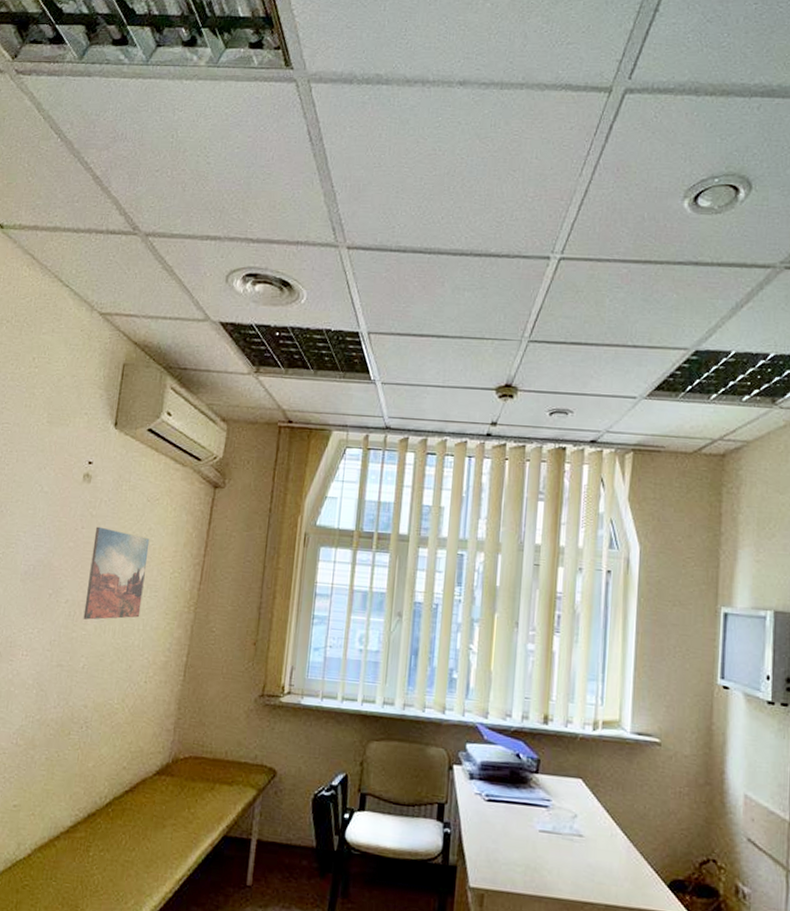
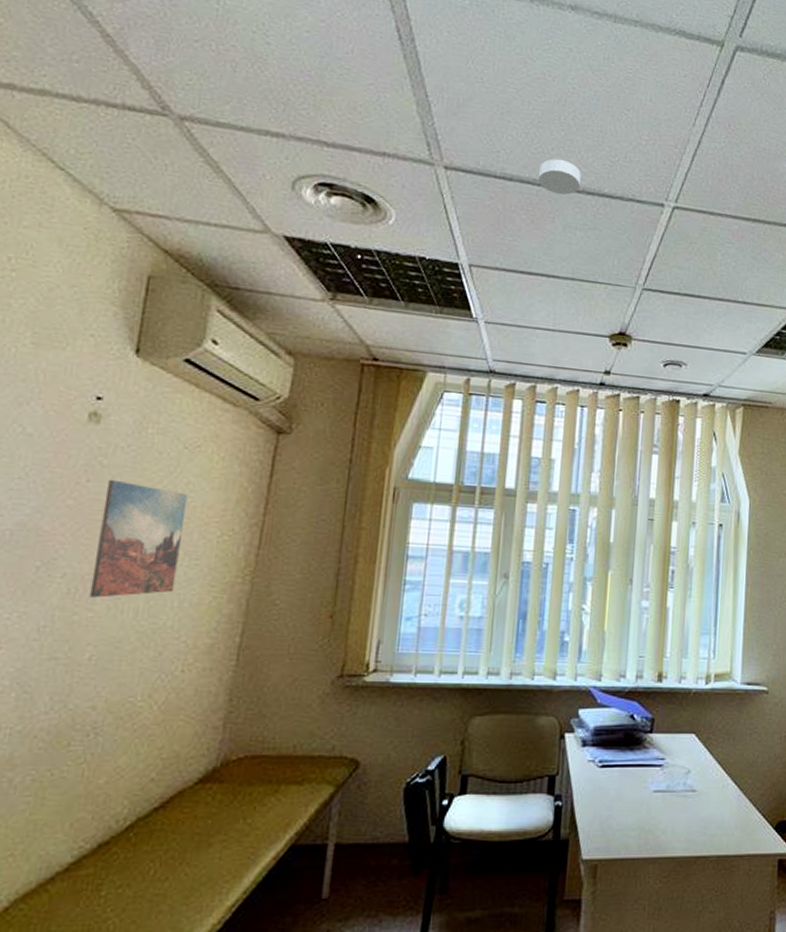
smoke detector: none [430,226,469,260] -> present [539,159,581,195]

